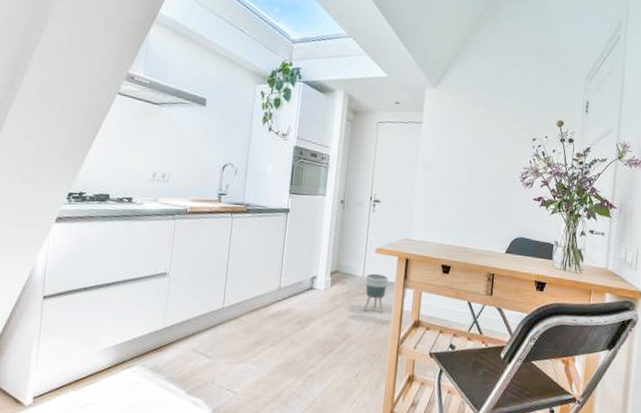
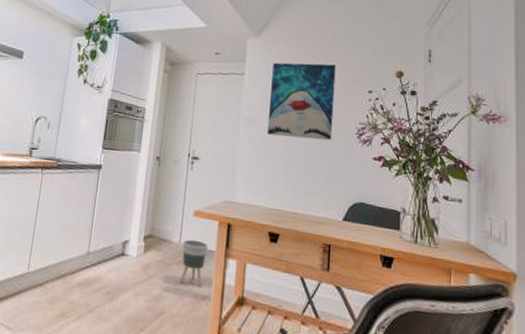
wall art: none [441,112,505,184] -> present [266,62,336,141]

